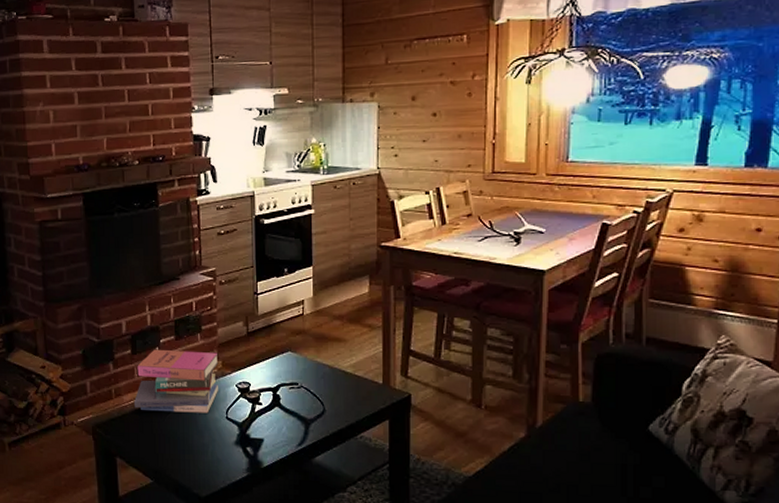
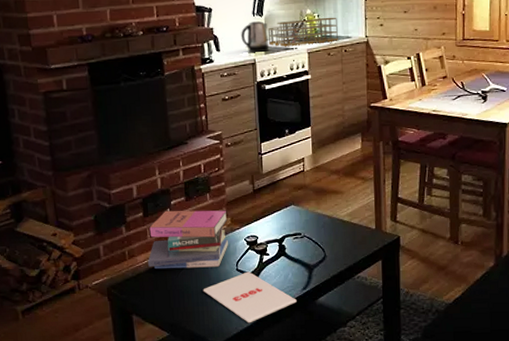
magazine: none [190,421,291,478] -> present [203,271,297,324]
kettle: none [240,151,270,185] -> present [241,21,270,53]
dish rack: none [268,146,347,180] -> present [267,17,339,48]

